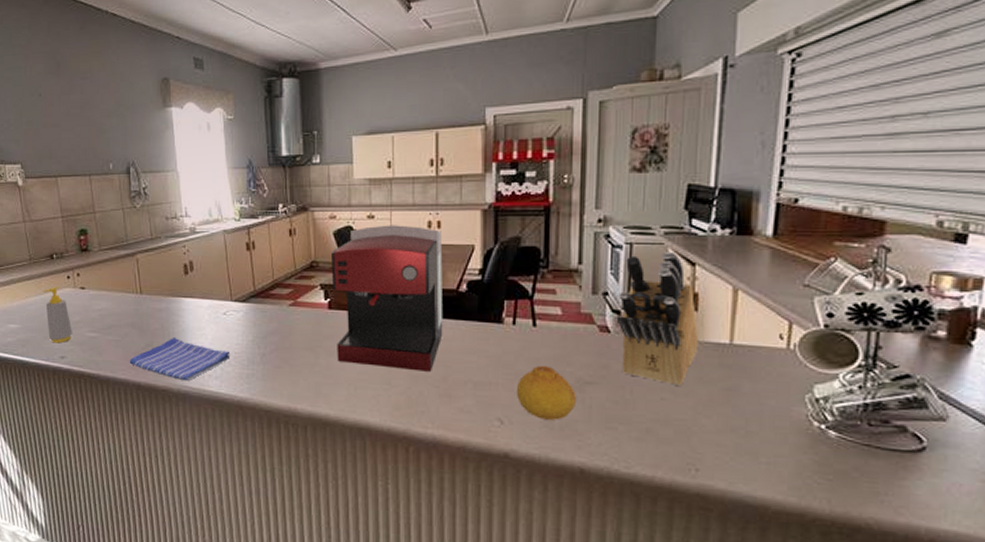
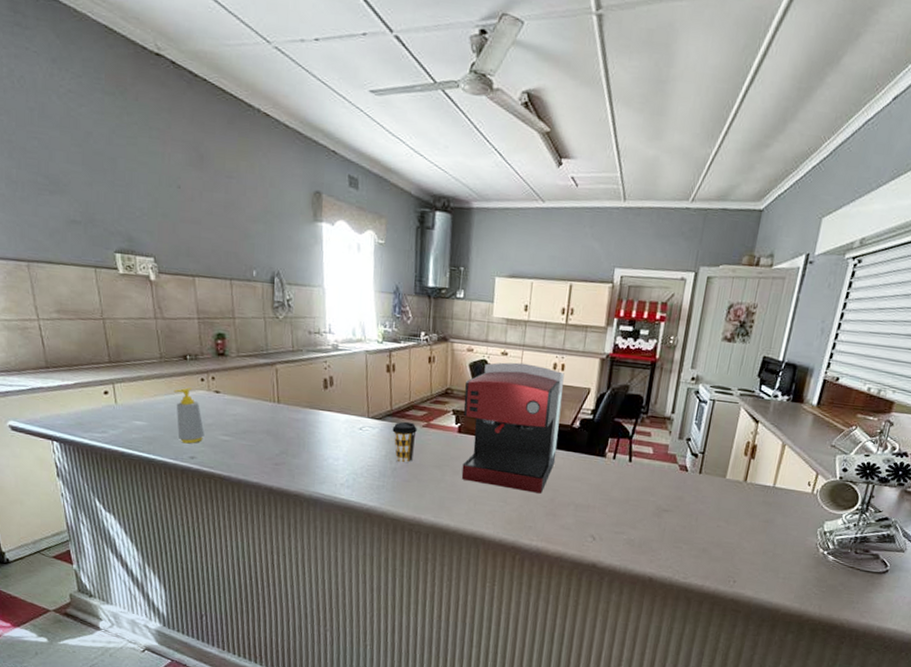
dish towel: present [129,336,231,380] -> none [262,446,364,488]
coffee cup: none [257,301,283,348] -> present [392,421,417,463]
fruit: present [517,365,577,420] -> none [609,494,655,539]
knife block: present [616,251,699,386] -> none [692,409,754,517]

